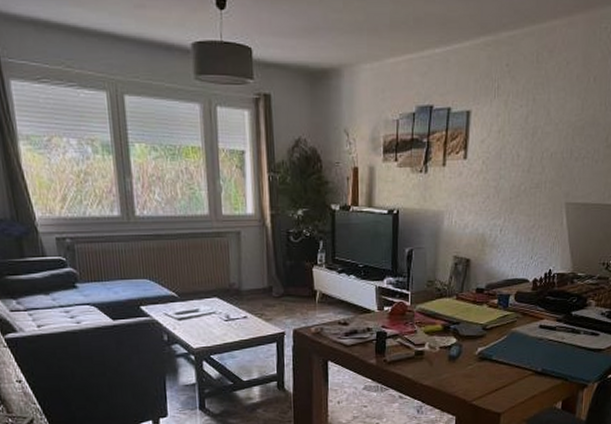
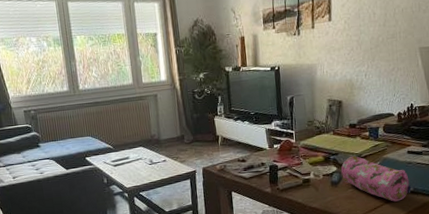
pencil case: none [461,326,540,383] -> present [341,155,412,202]

